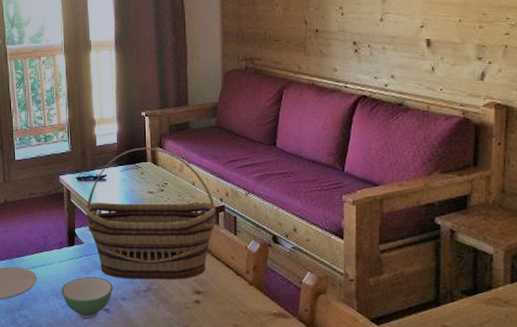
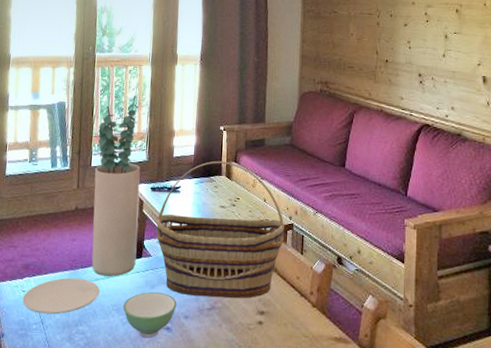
vase: none [18,87,69,264] -> present [91,96,140,277]

